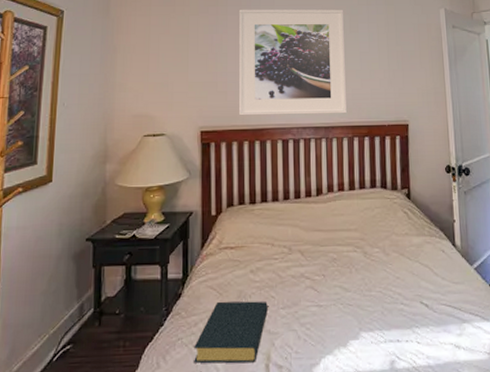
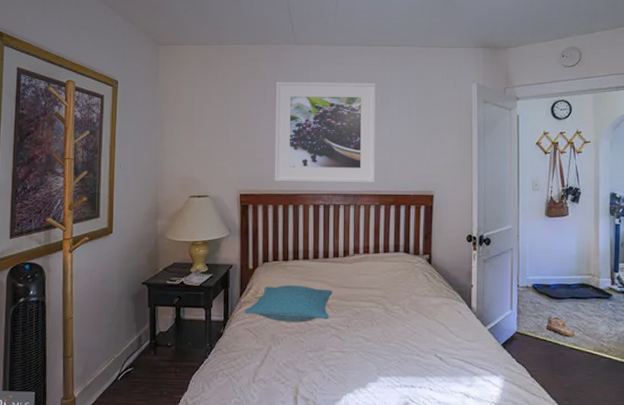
hardback book: present [194,301,268,364] -> none [233,342,297,394]
pillow: none [206,231,306,275] -> present [244,285,333,322]

